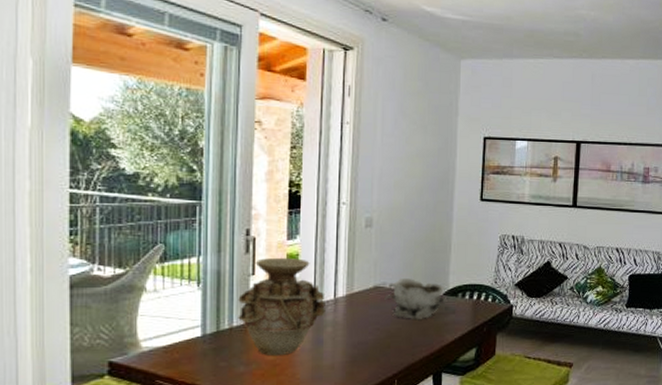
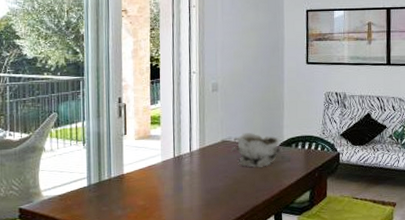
vase: present [238,257,327,356] -> none [114,119,184,202]

